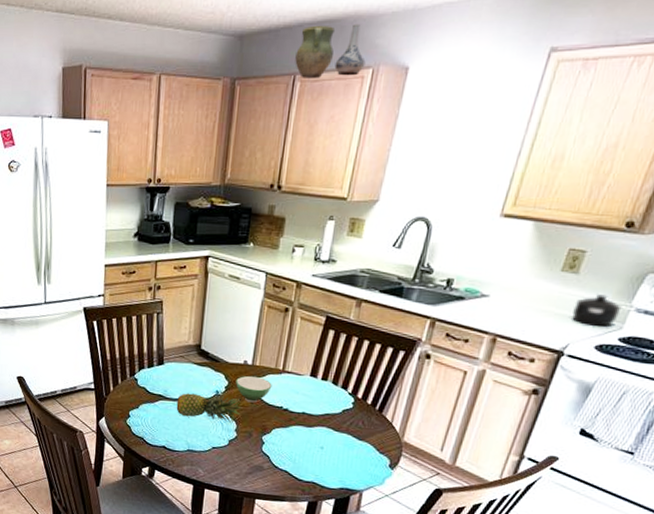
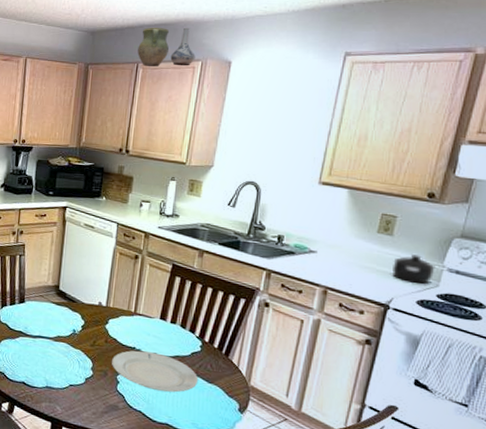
fruit: present [176,393,241,424] -> none [36,330,97,362]
bowl: present [236,375,272,403] -> none [91,316,125,343]
plate: none [257,409,349,451] -> present [112,350,199,393]

